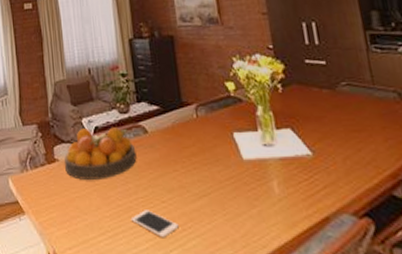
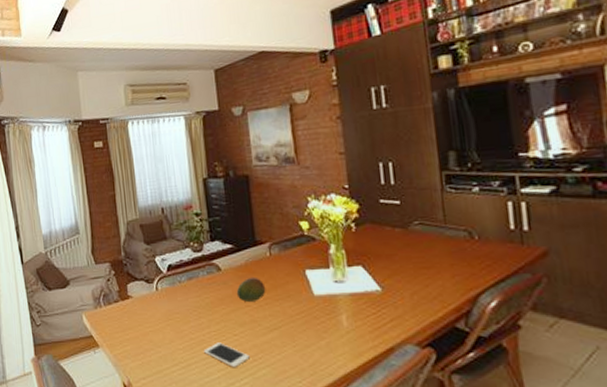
fruit bowl: present [64,127,137,180] -> none [138,265,210,315]
fruit: none [163,139,194,166] -> present [236,277,266,302]

